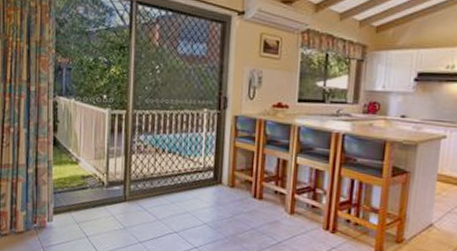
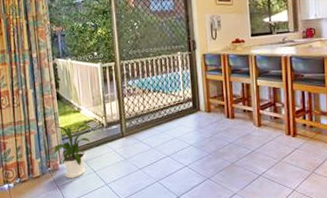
house plant: none [36,176,92,241] -> present [48,124,94,178]

